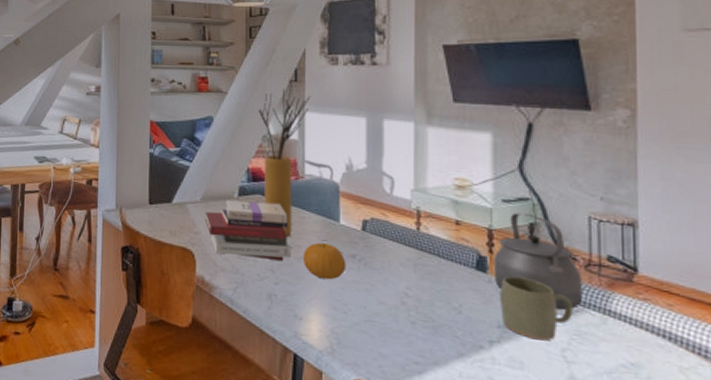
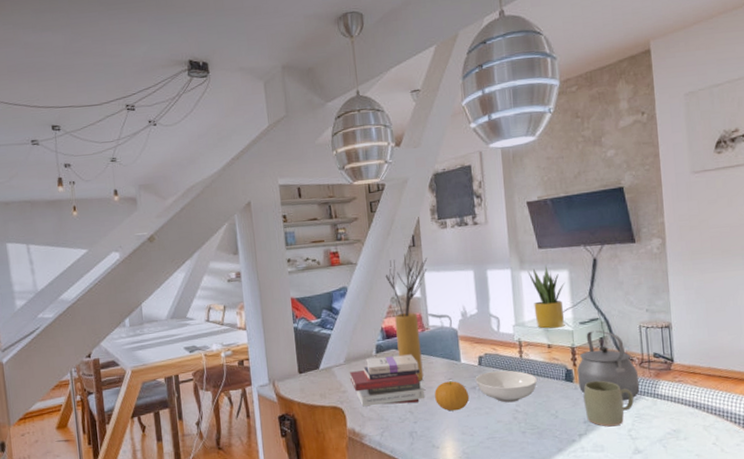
bowl: none [356,240,438,284] -> present [475,370,538,403]
planter: none [436,123,485,202] -> present [527,265,565,329]

